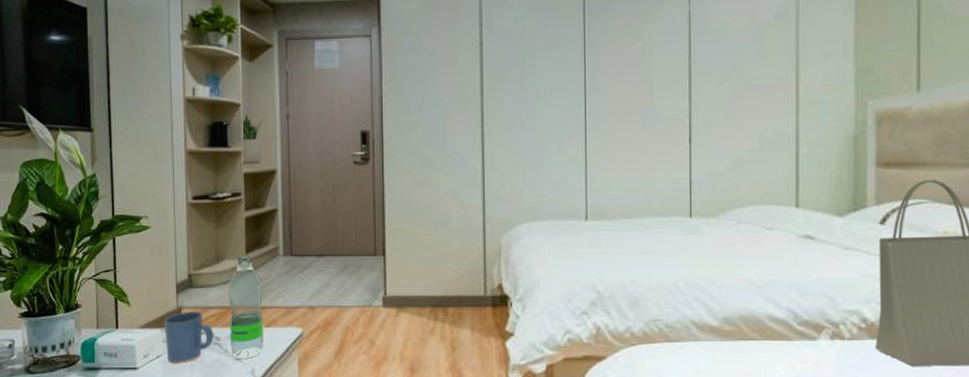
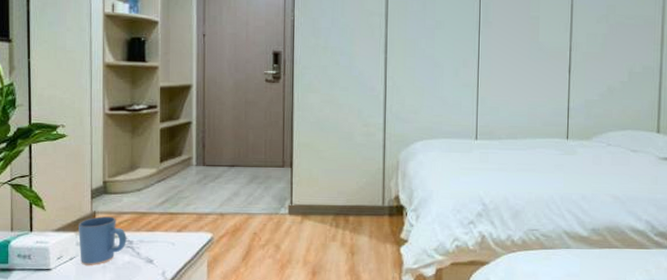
bottle: present [228,256,264,360] -> none [142,165,176,262]
planter: present [241,115,263,165] -> none [158,32,180,80]

